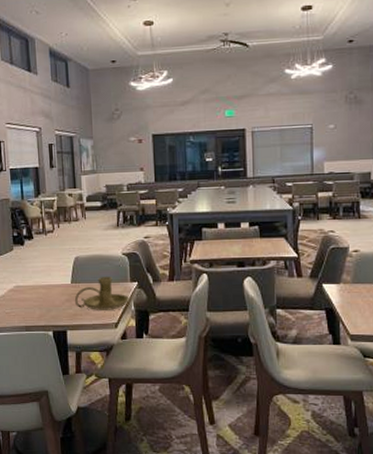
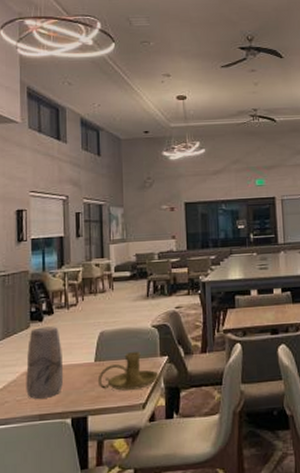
vase: none [12,250,45,313] -> present [26,326,64,399]

